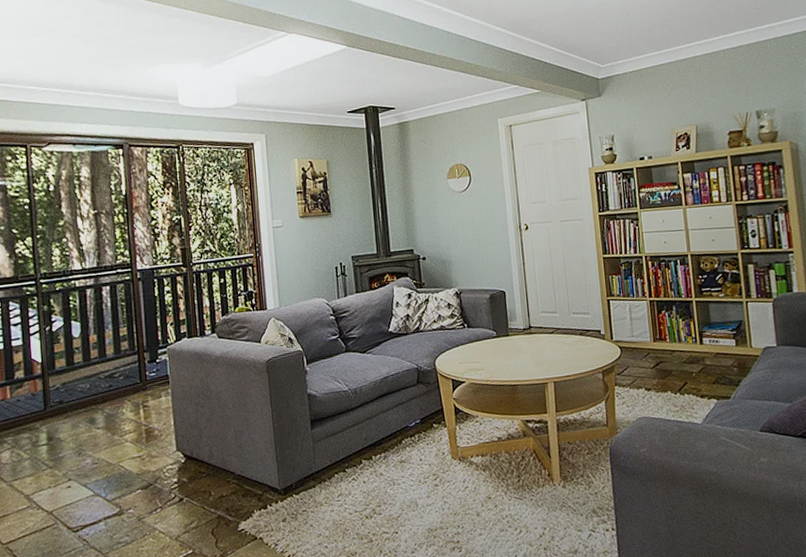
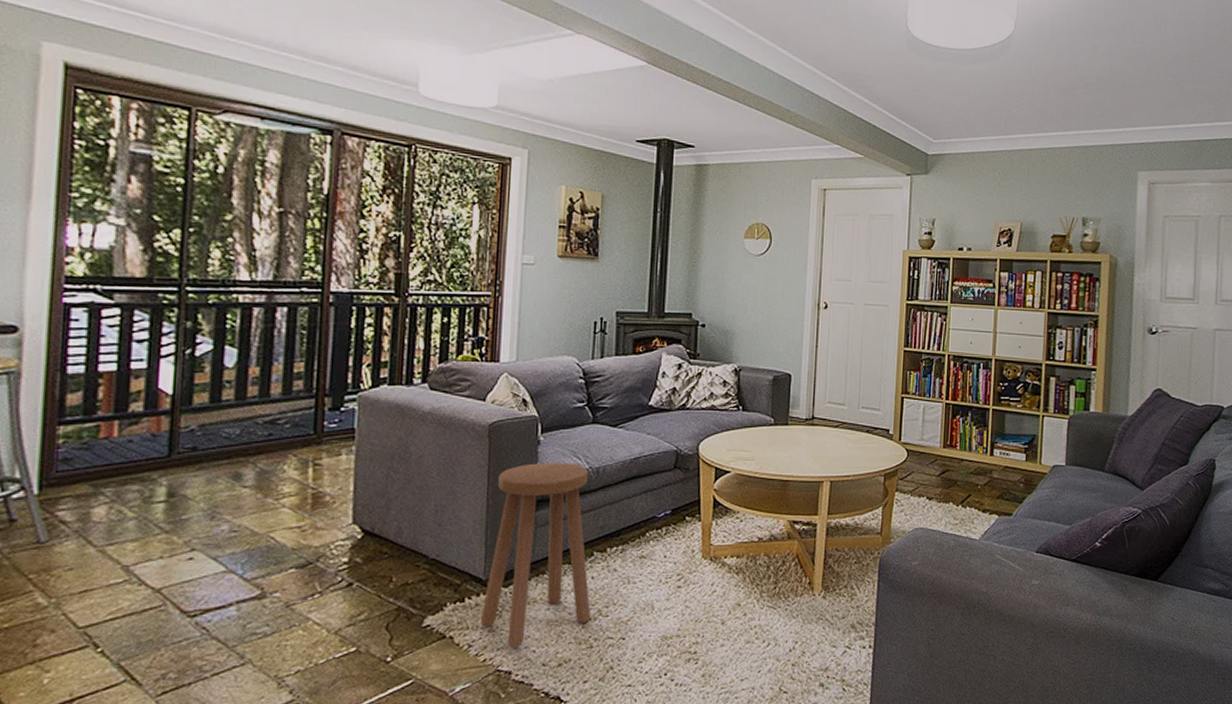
stool: none [279,387,368,545] -> present [480,463,591,648]

